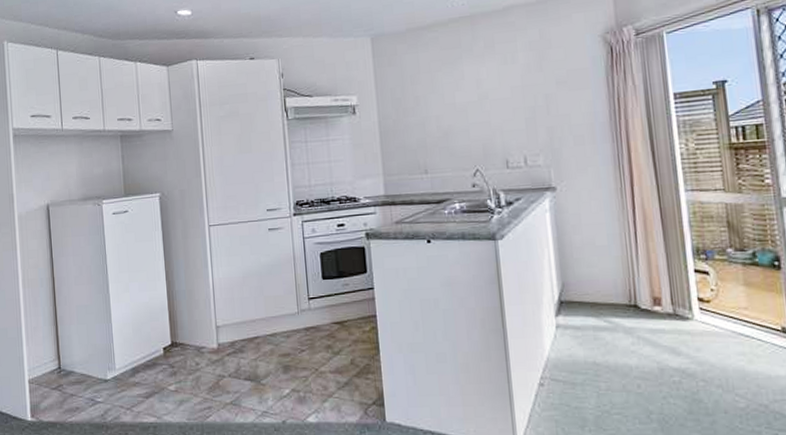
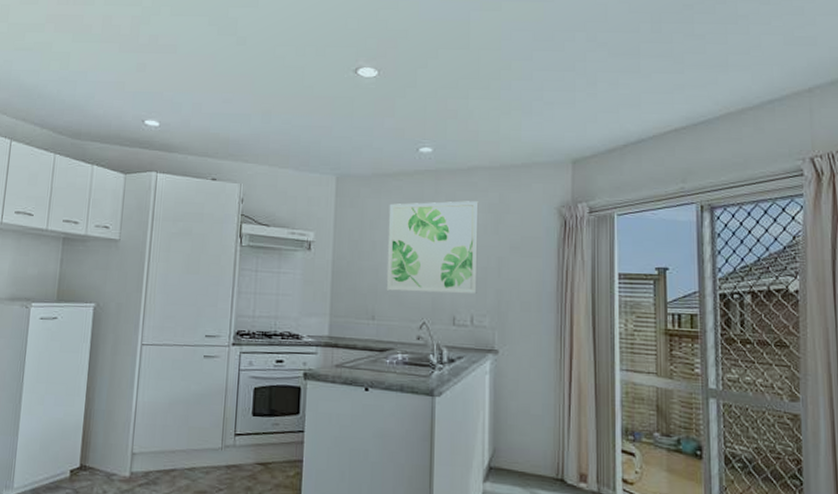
wall art: none [427,41,528,143] -> present [386,201,479,294]

